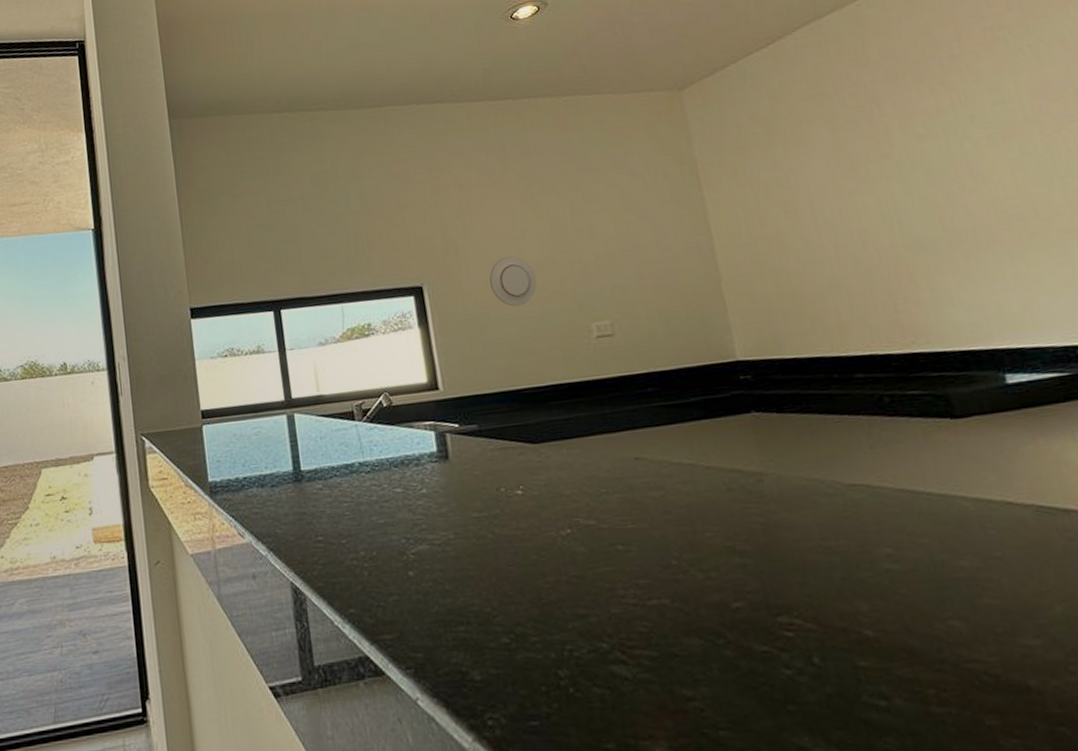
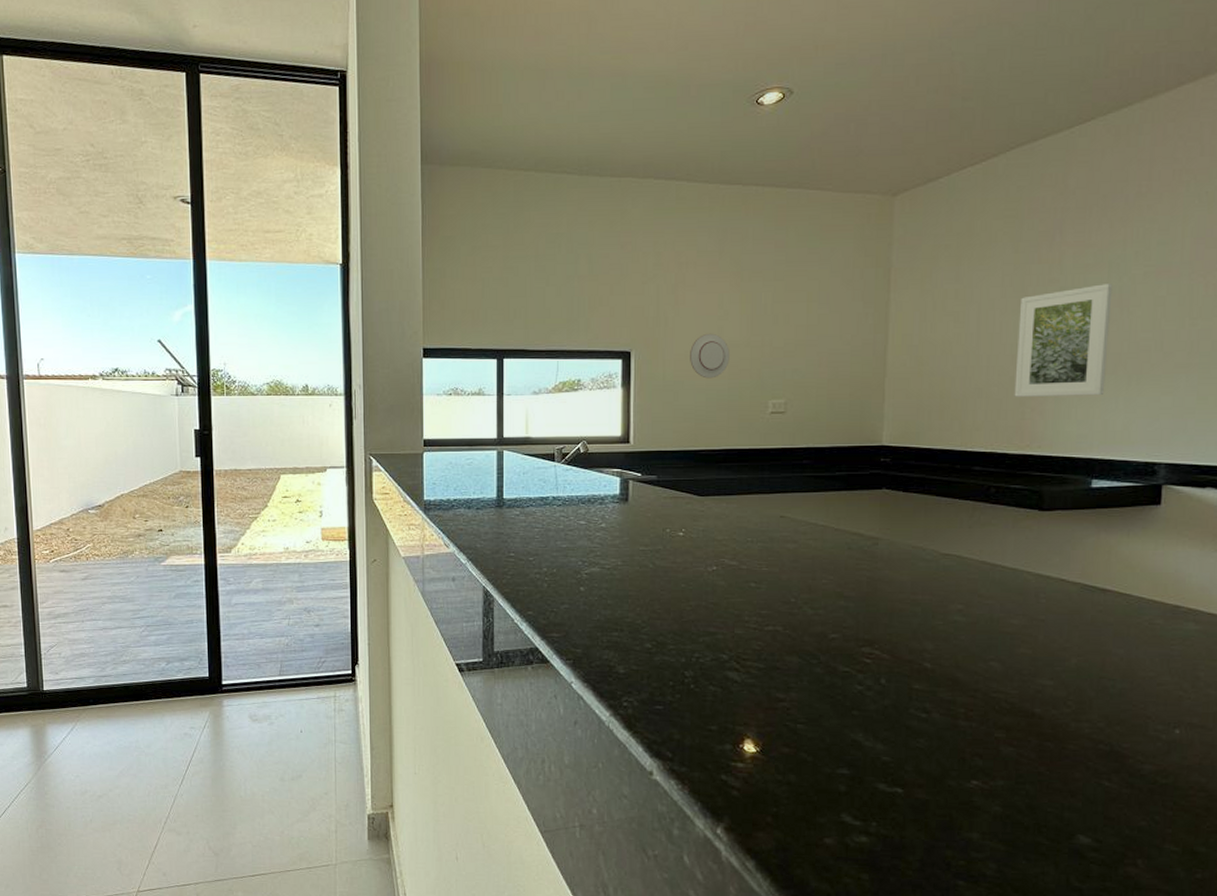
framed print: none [854,151,986,288] -> present [1014,284,1113,397]

